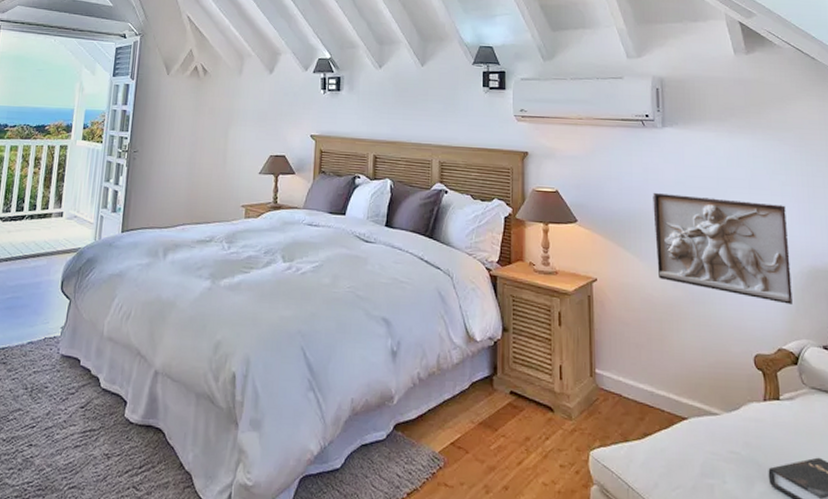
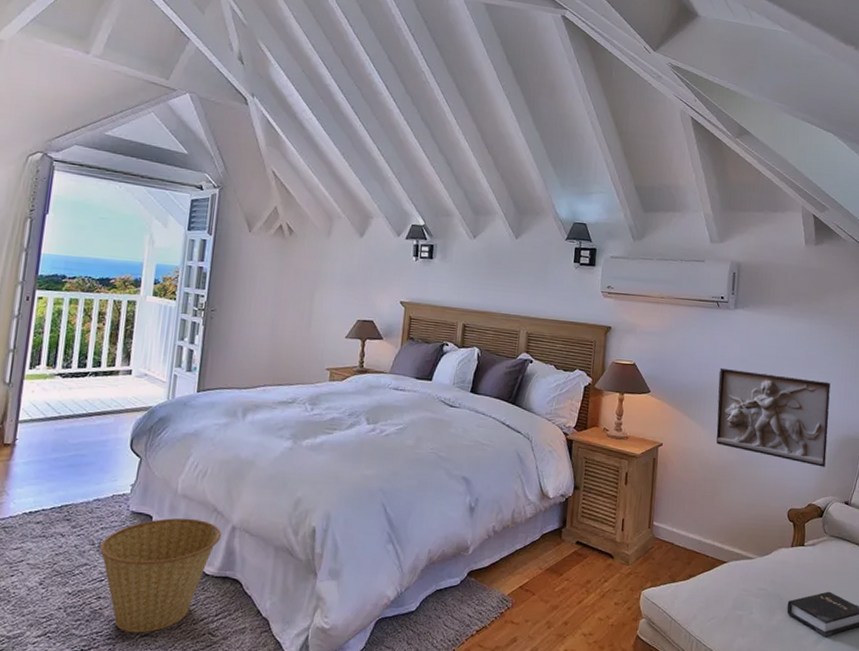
basket: none [32,361,145,485] -> present [100,518,221,633]

